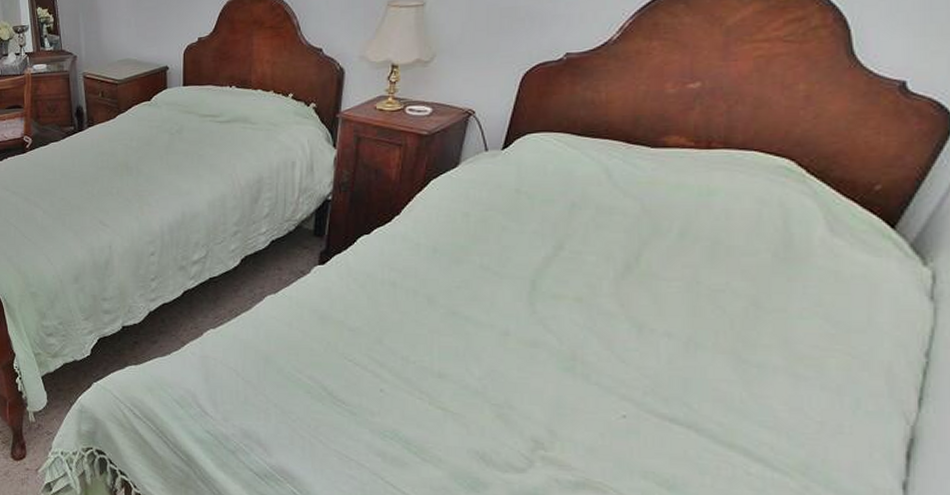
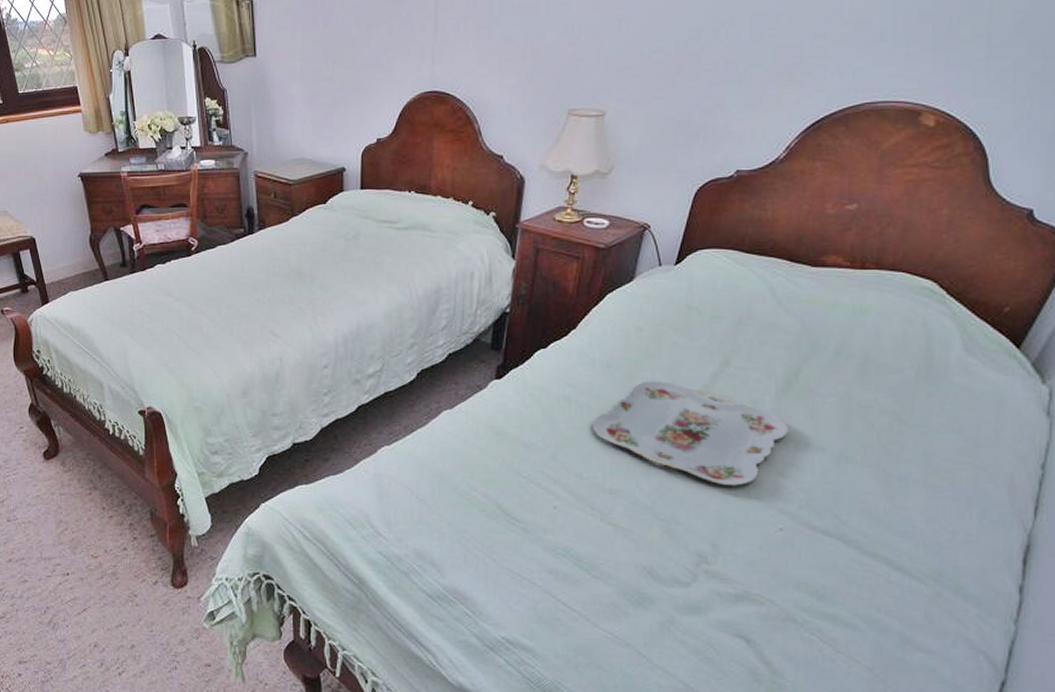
serving tray: none [418,265,630,372] -> present [592,380,789,486]

